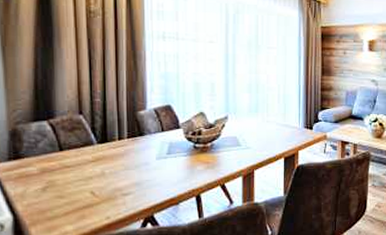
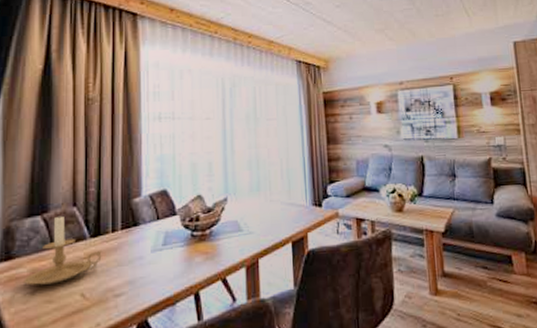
candle holder: none [34,121,109,182] -> present [24,214,102,285]

